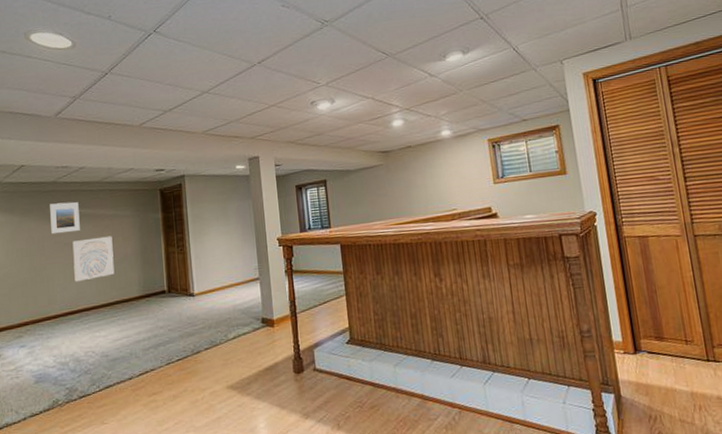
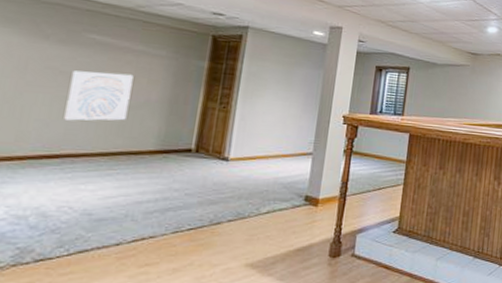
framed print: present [50,202,80,235] -> none [42,19,94,60]

